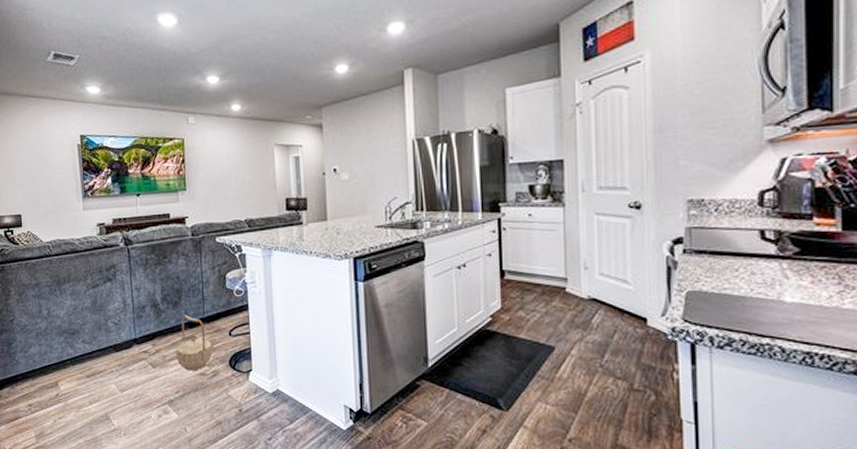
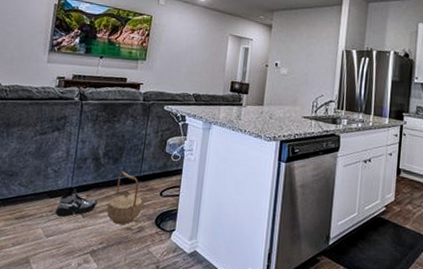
sneaker: none [124,339,165,370] -> present [55,188,98,217]

